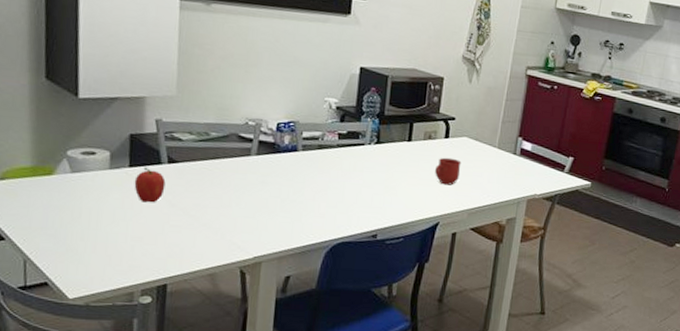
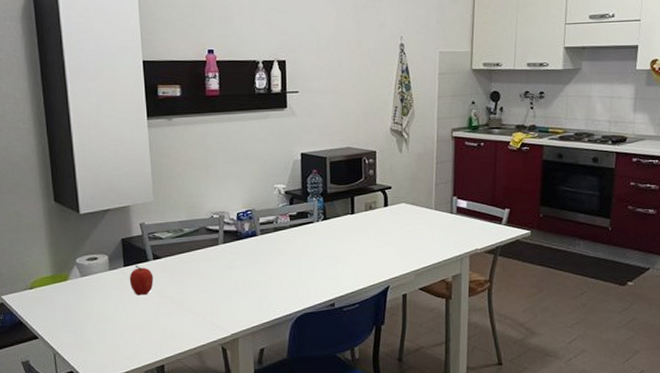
mug: present [435,157,462,186] -> none [379,224,403,250]

